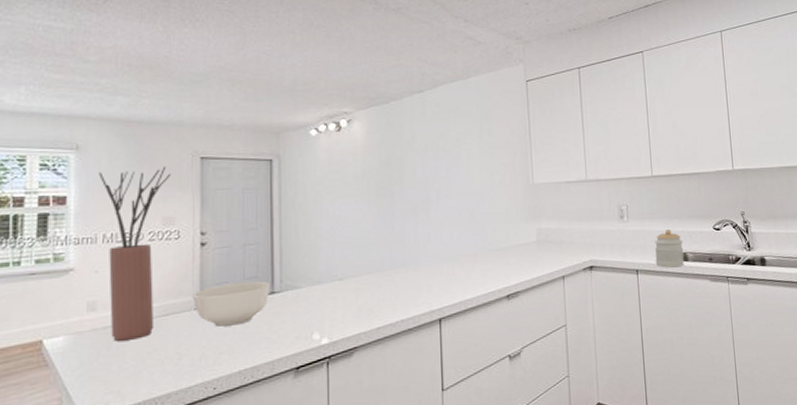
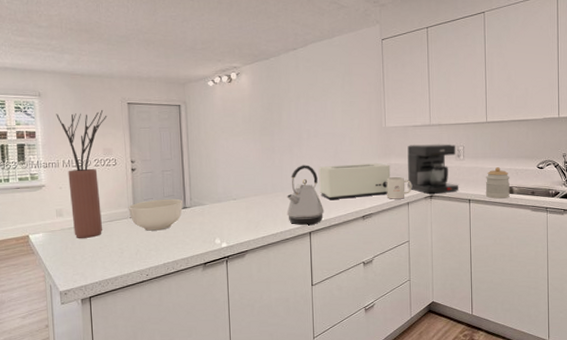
kettle: none [409,232,459,311] -> present [286,165,324,226]
toaster: none [451,227,541,277] -> present [318,162,391,200]
mug: none [536,244,567,273] -> present [386,176,412,199]
coffee maker: none [560,202,623,264] -> present [407,144,458,194]

